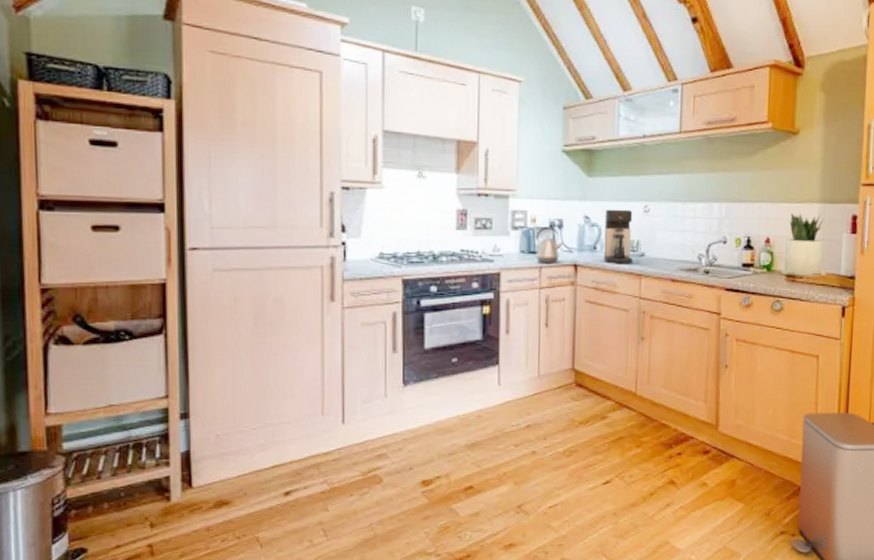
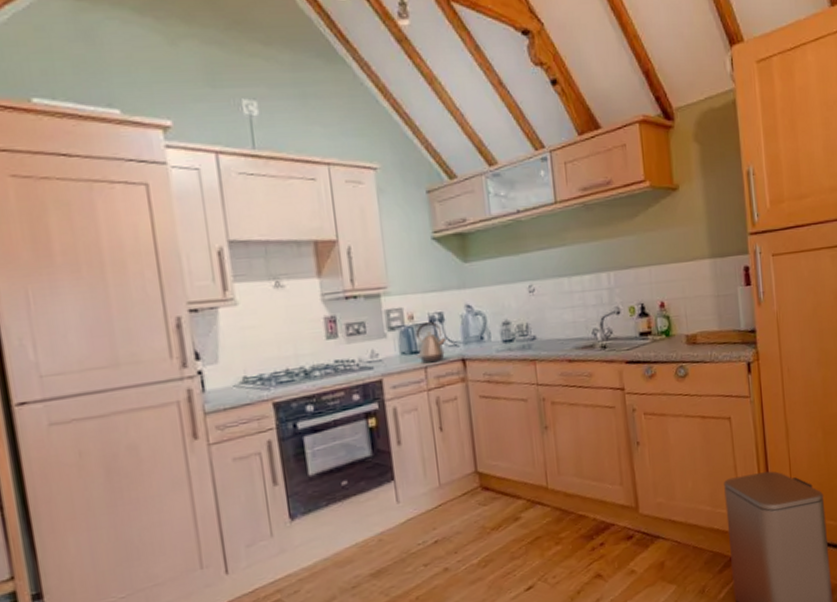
coffee maker: present [603,209,633,264] -> none [487,292,524,353]
planter: present [780,213,826,279] -> none [679,270,727,340]

